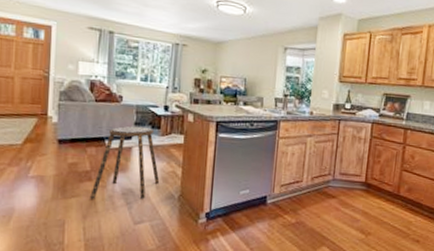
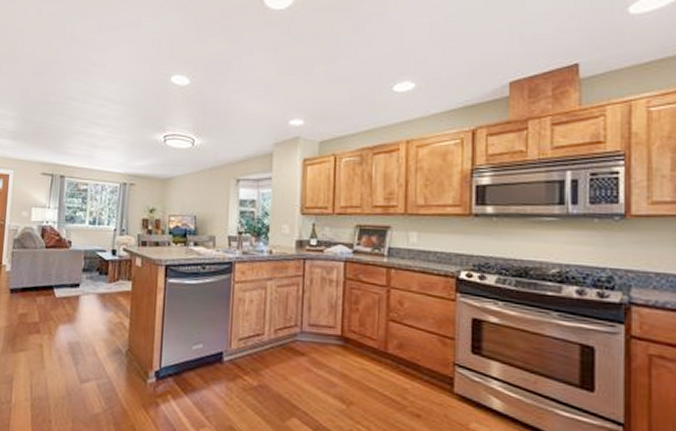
stool: present [90,126,160,199] -> none [38,272,107,354]

